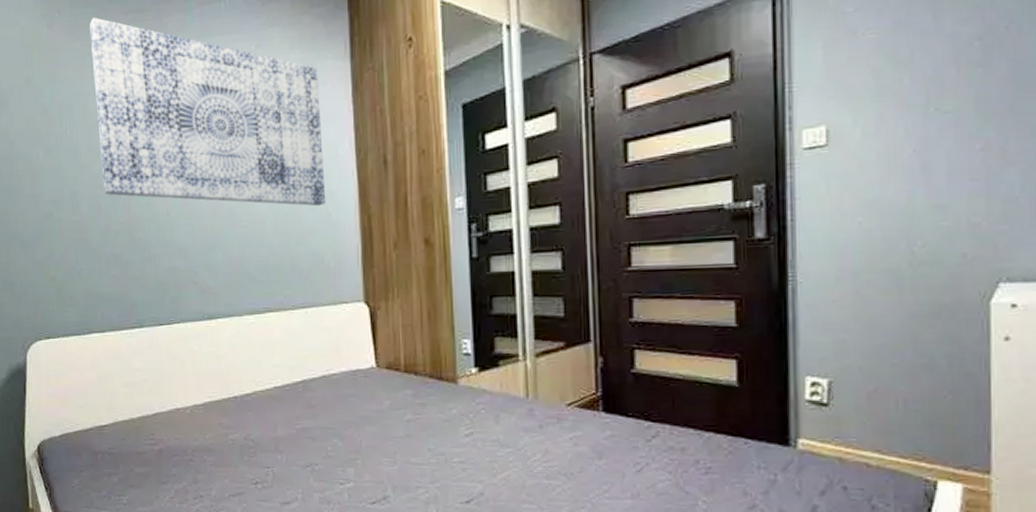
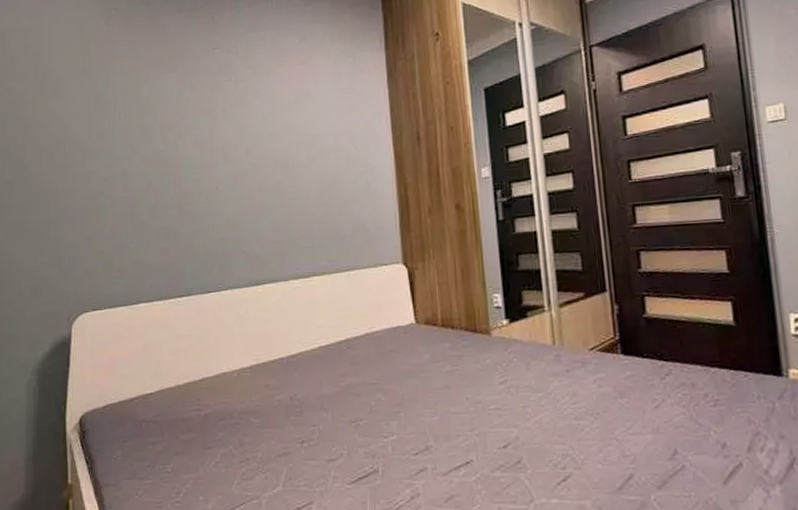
wall art: present [90,17,326,207] -> none [145,14,366,179]

